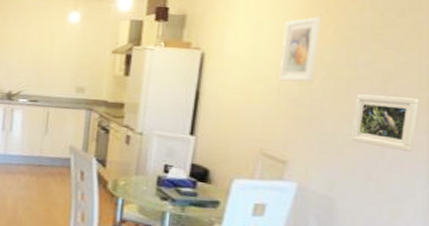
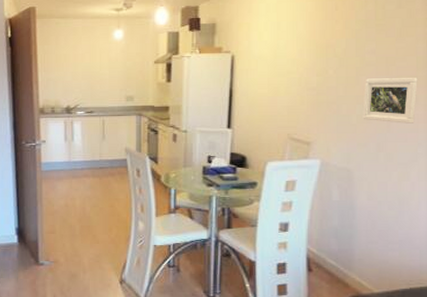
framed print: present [278,17,321,82] -> none [299,14,332,74]

